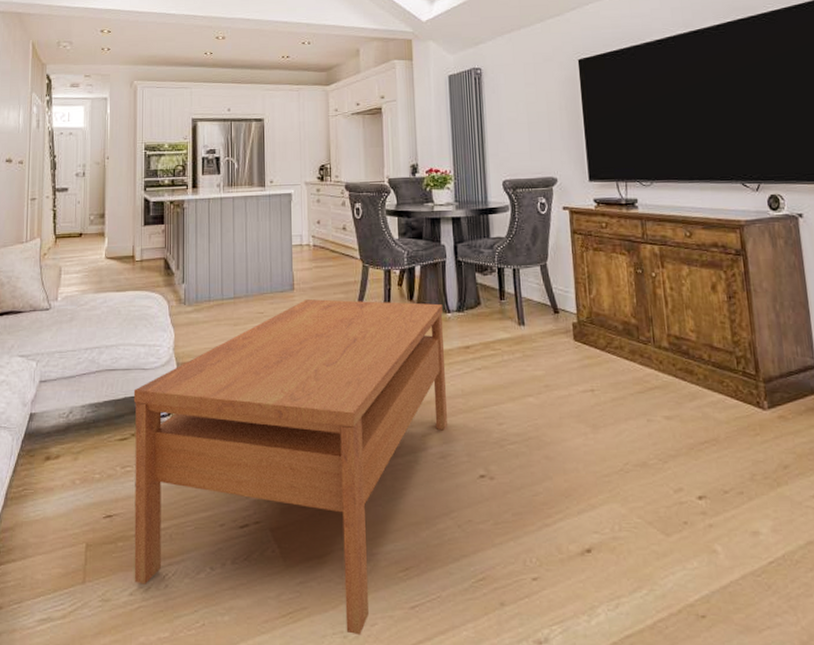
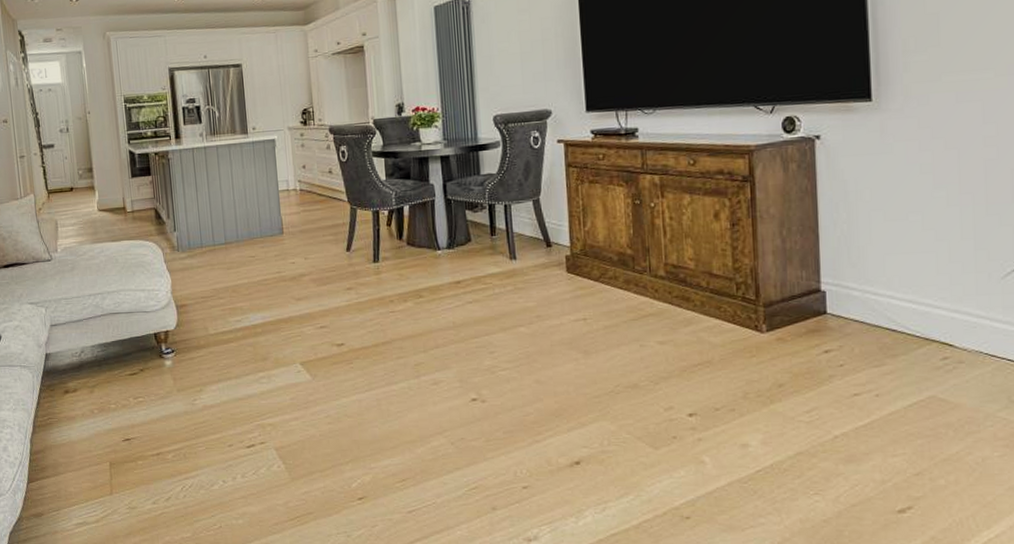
coffee table: present [133,299,447,636] -> none [138,241,439,535]

